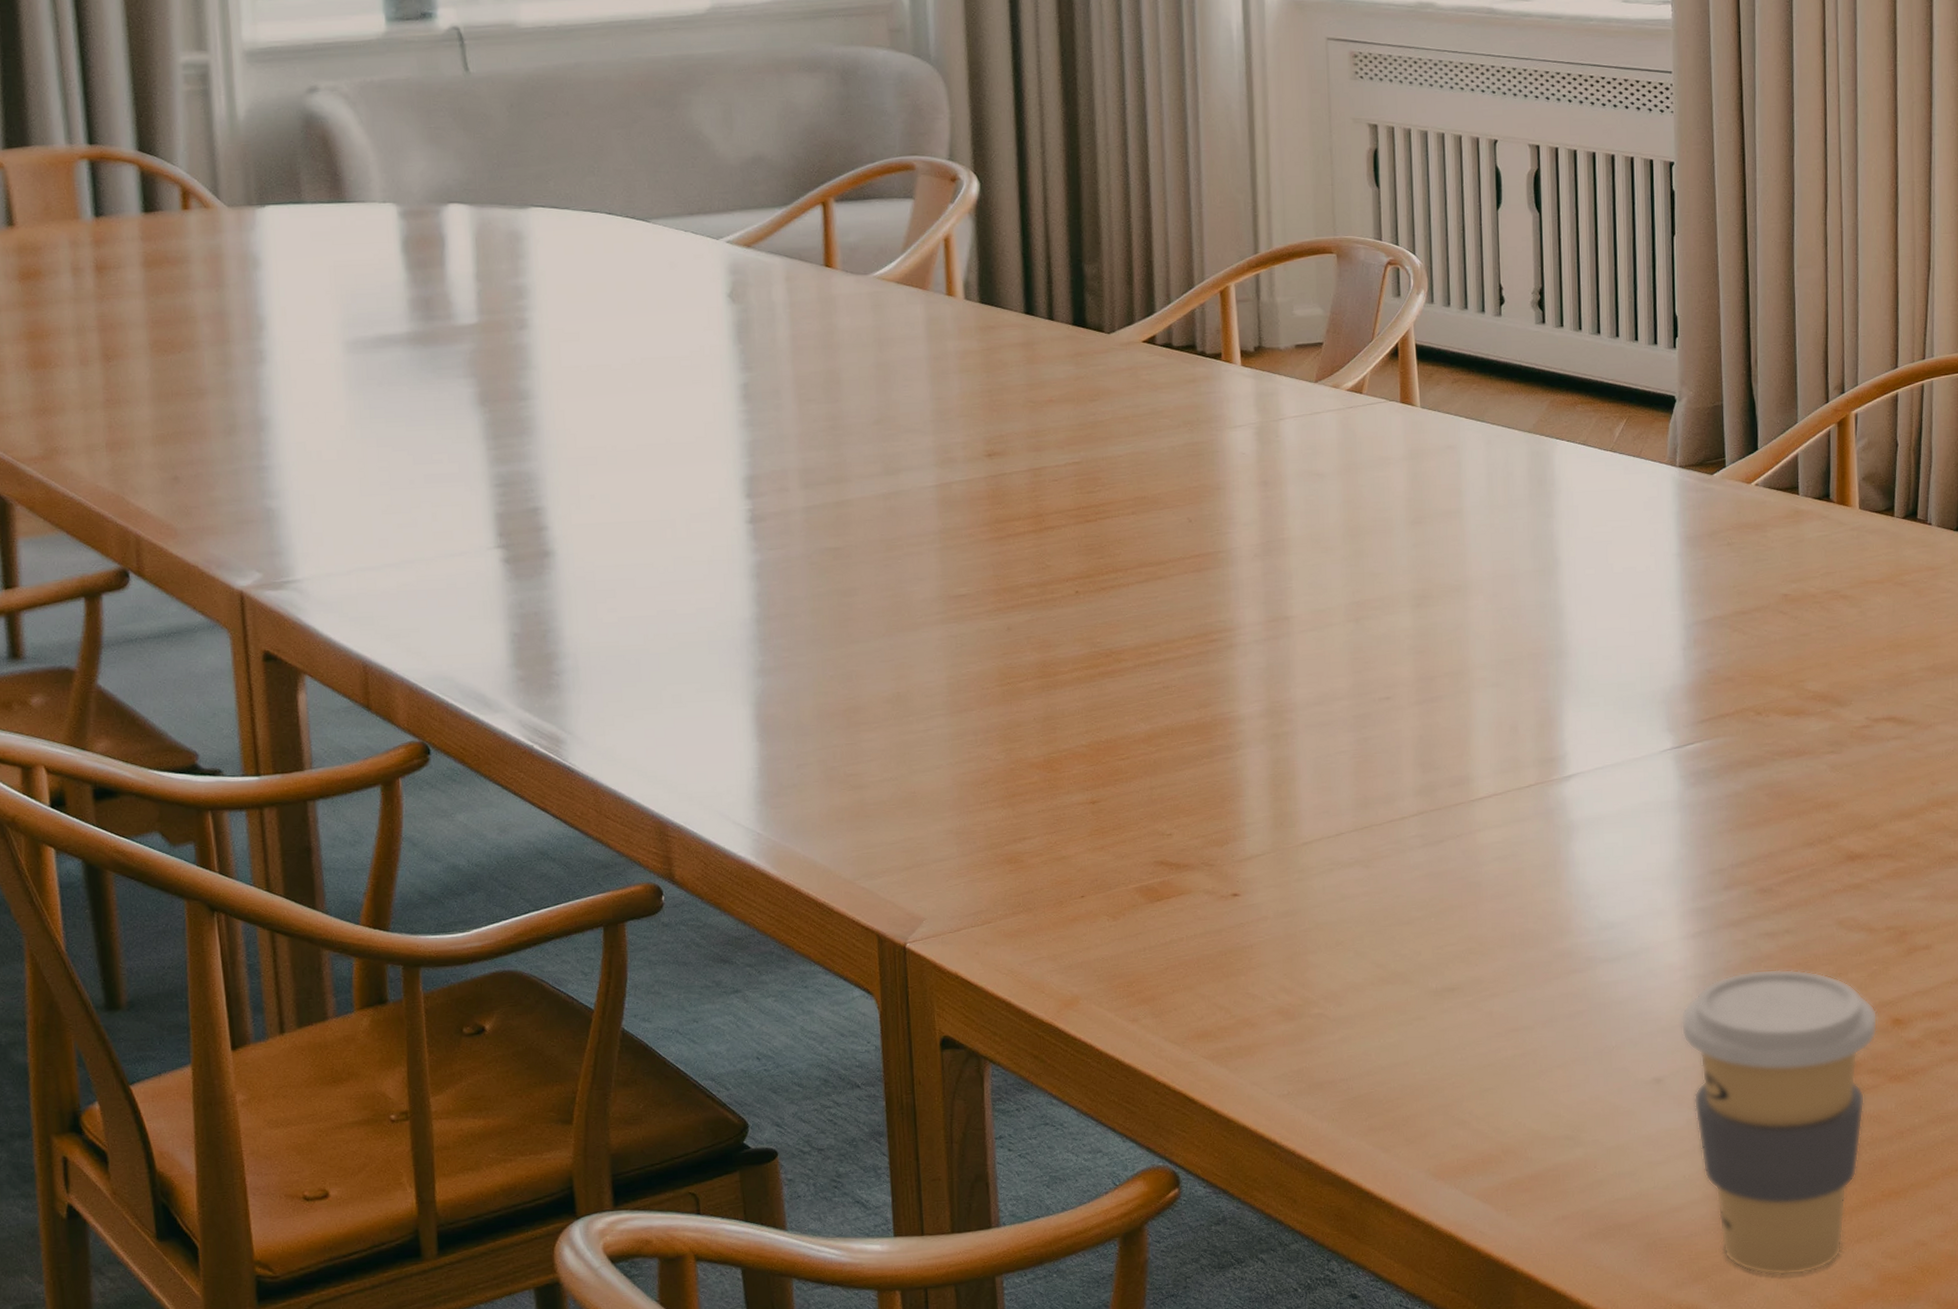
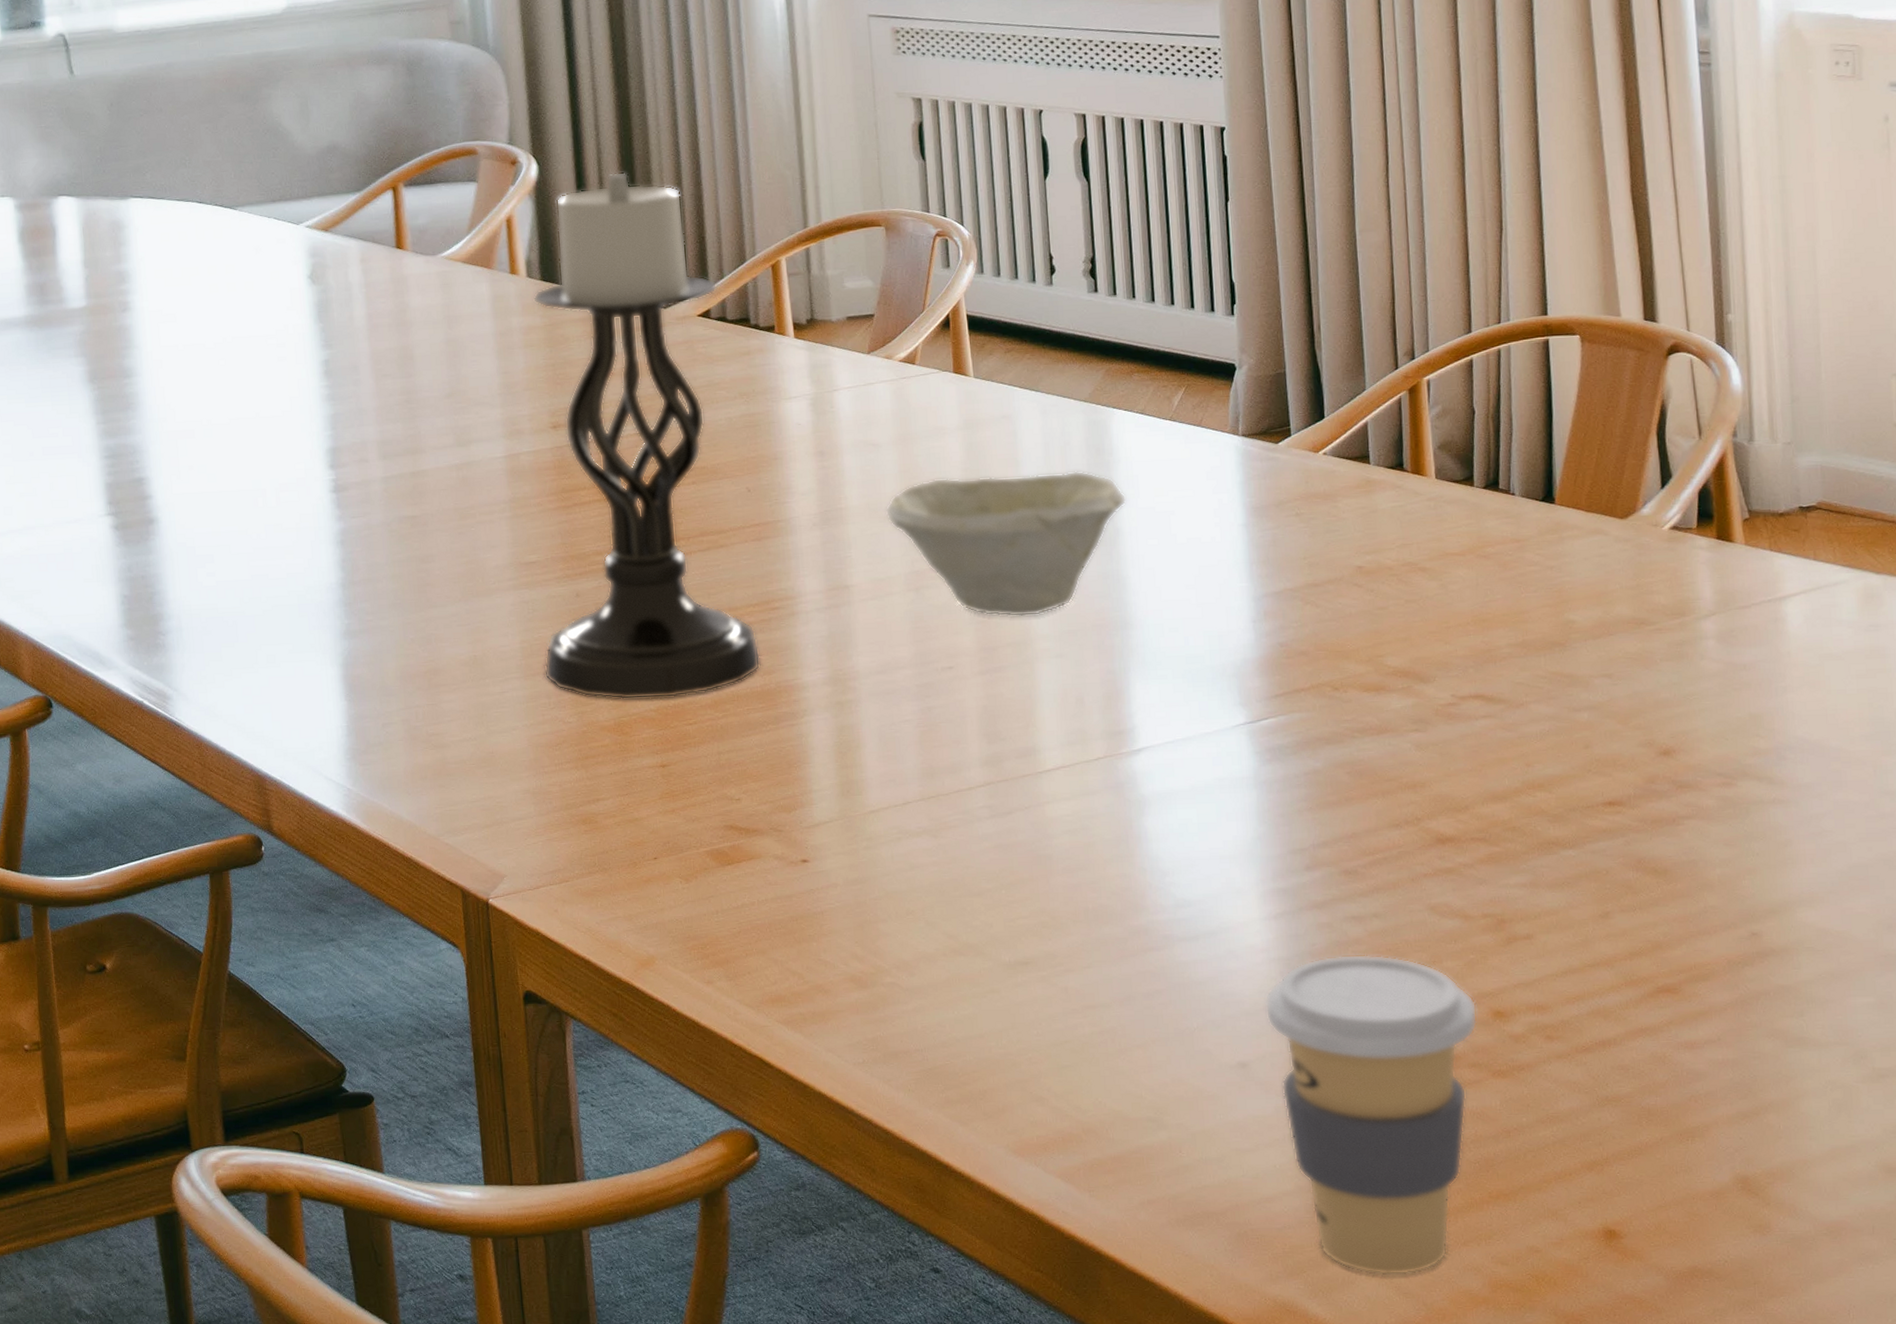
candle holder: none [970,191,1197,736] -> present [533,171,761,700]
bowl: none [1327,501,1566,647] -> present [885,471,1127,617]

